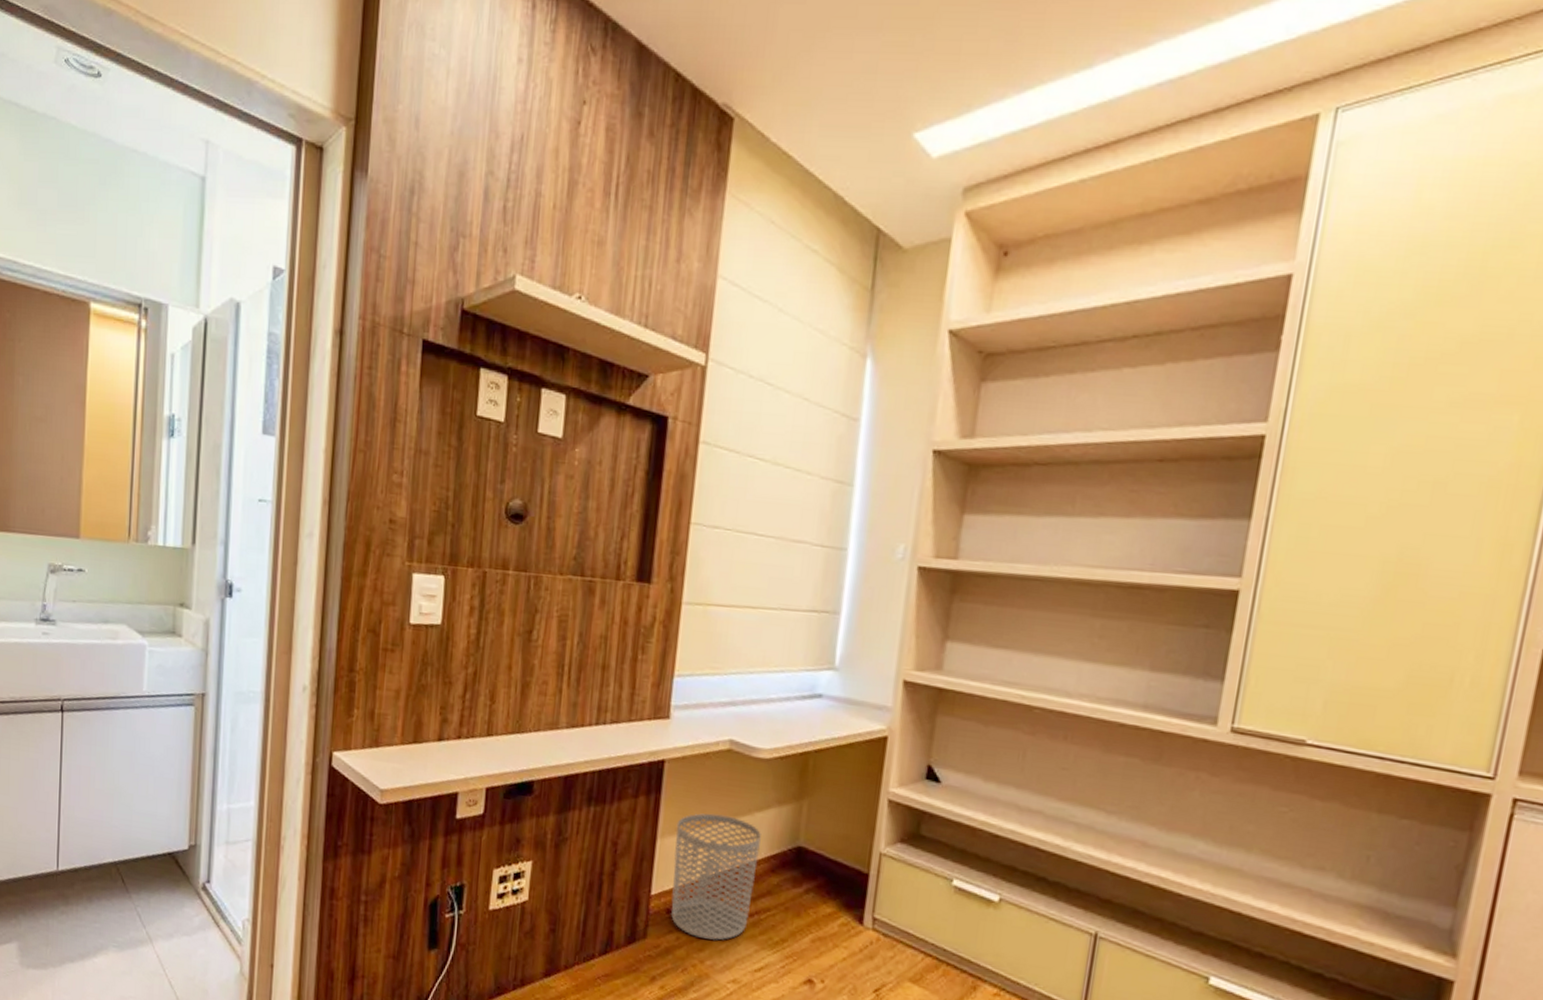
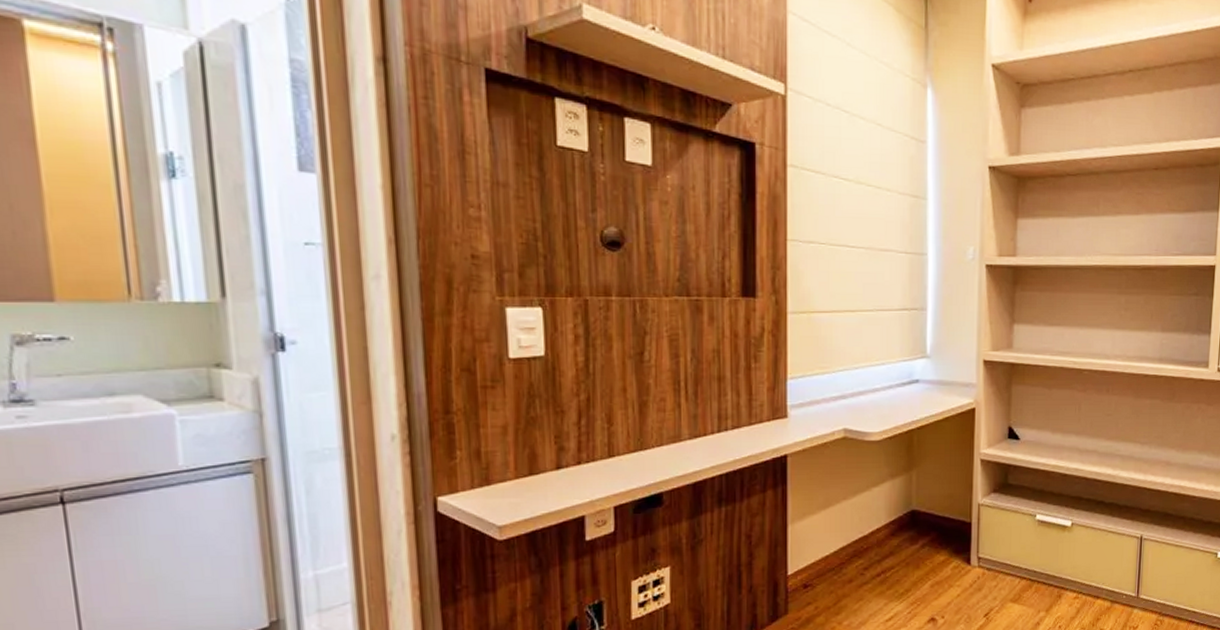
waste bin: present [671,813,761,941] -> none [804,494,879,603]

